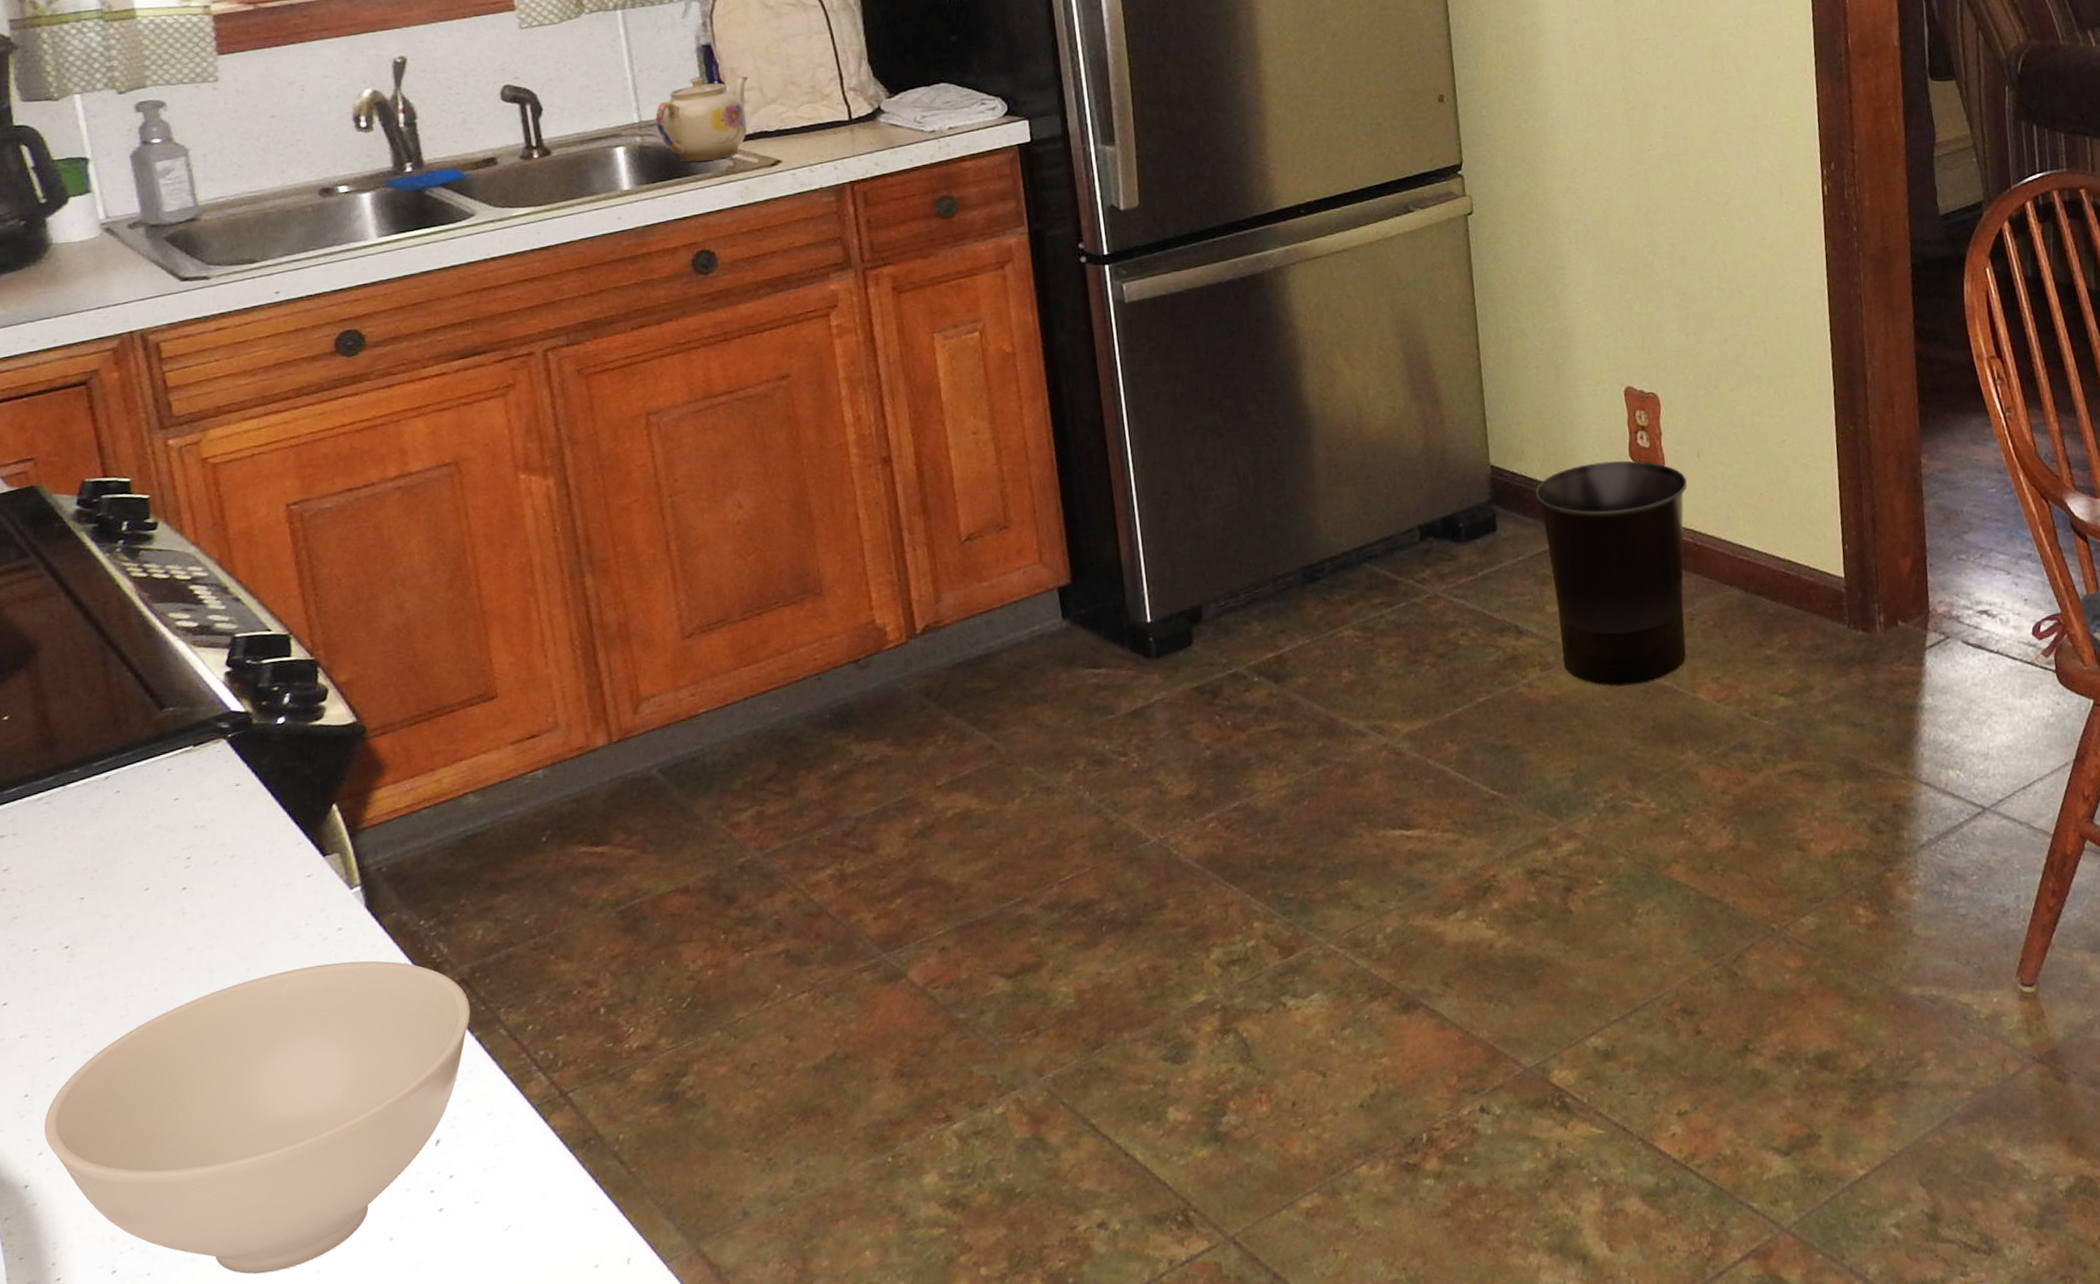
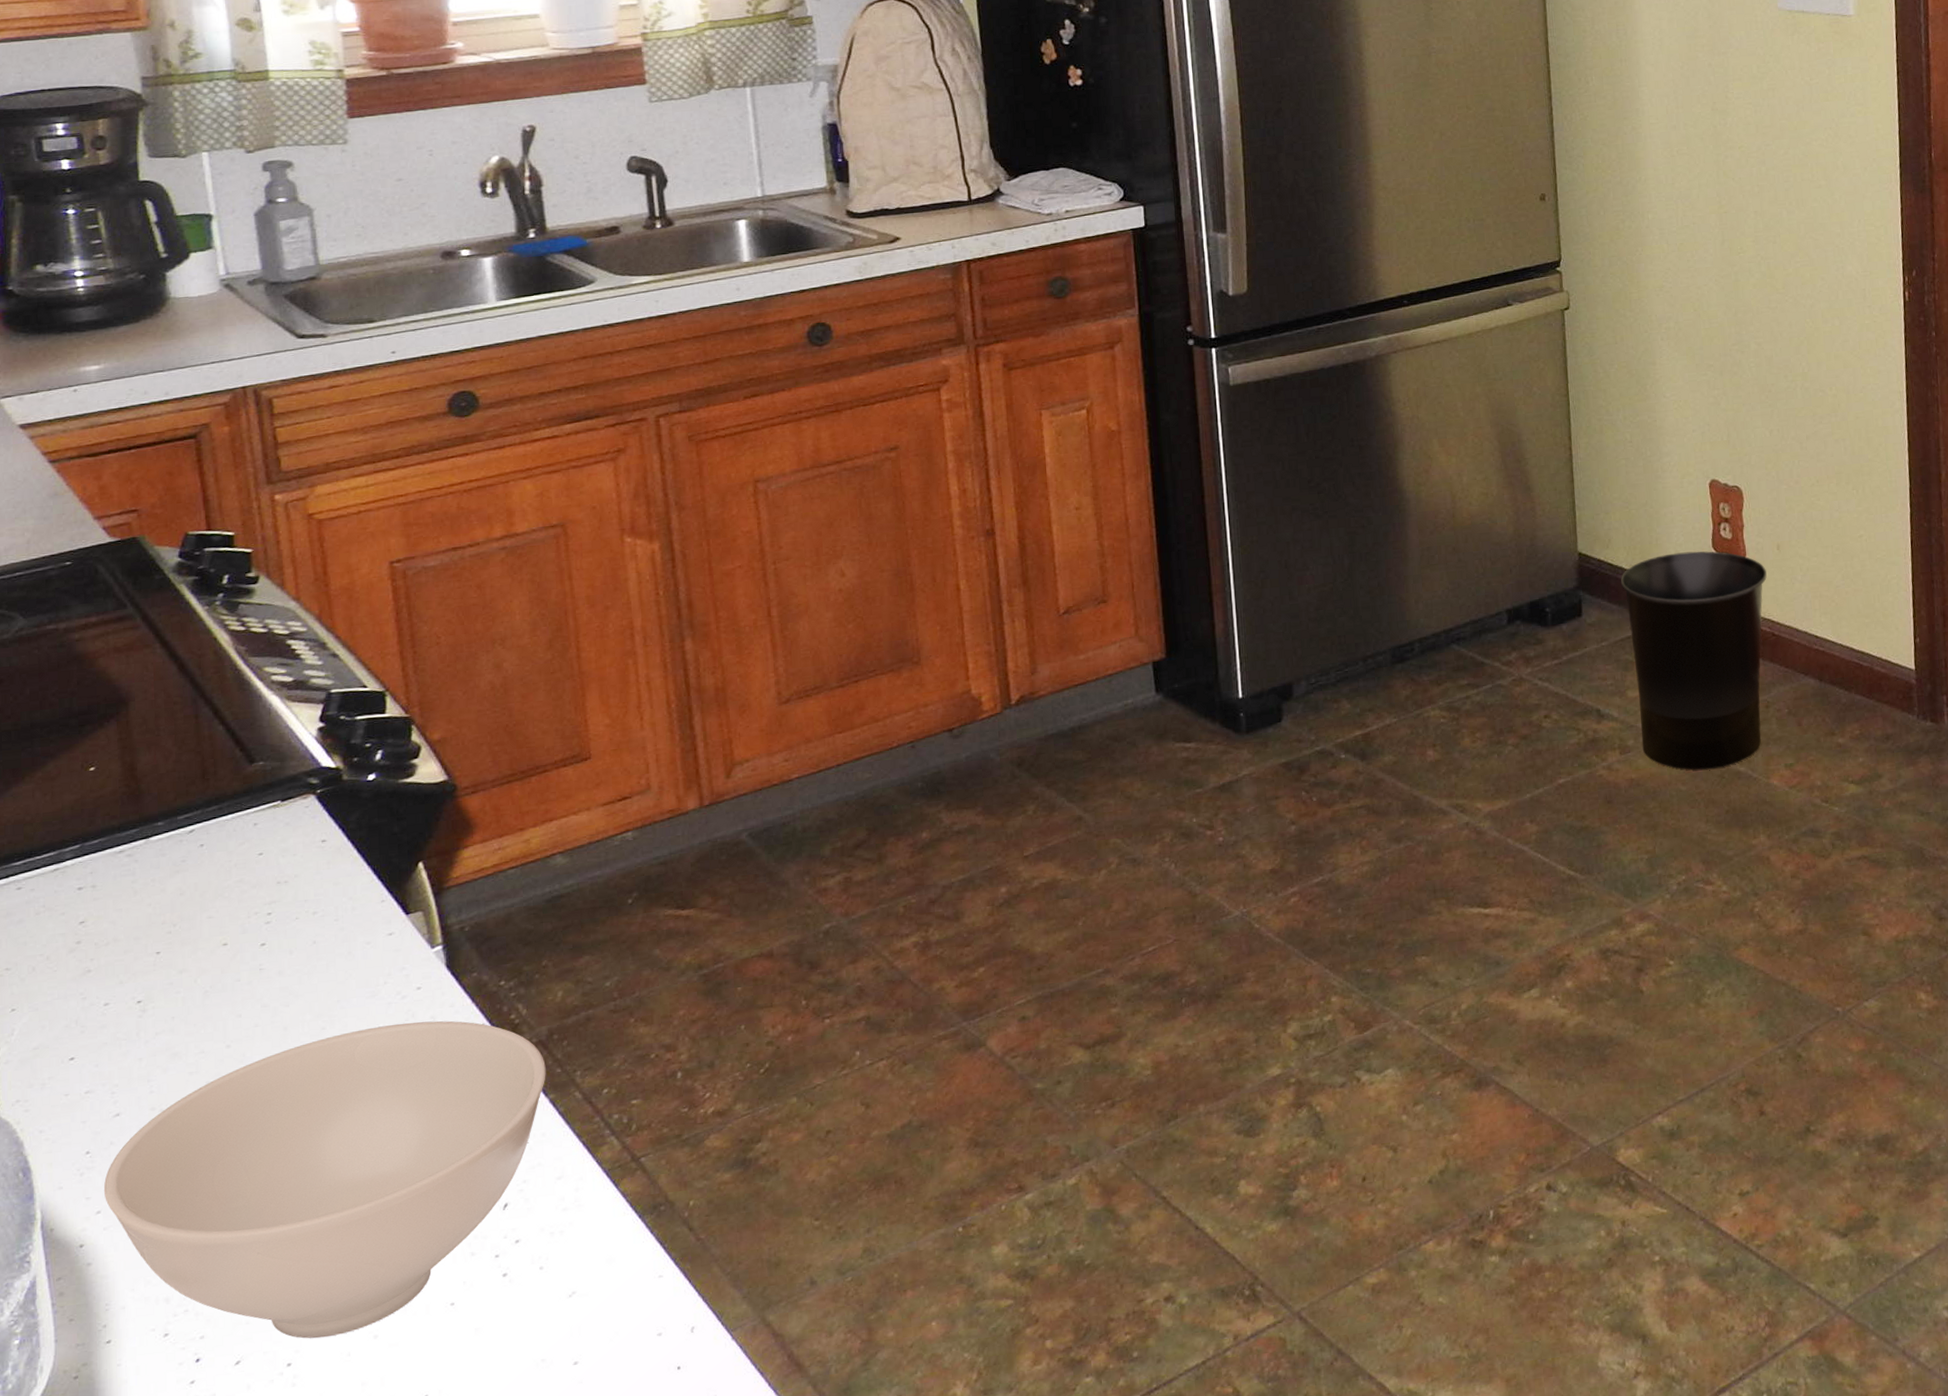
teapot: present [655,75,749,162] -> none [778,154,872,237]

